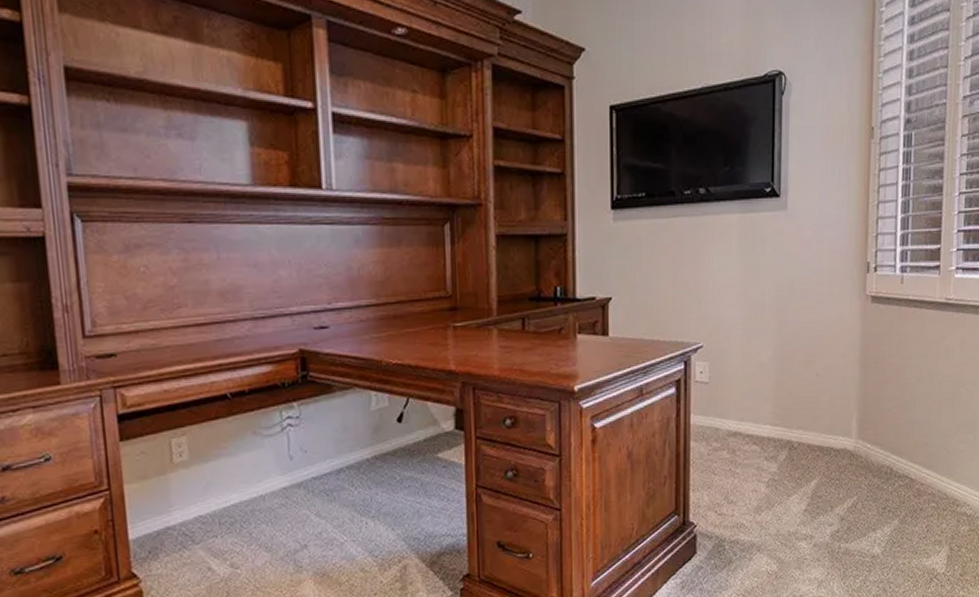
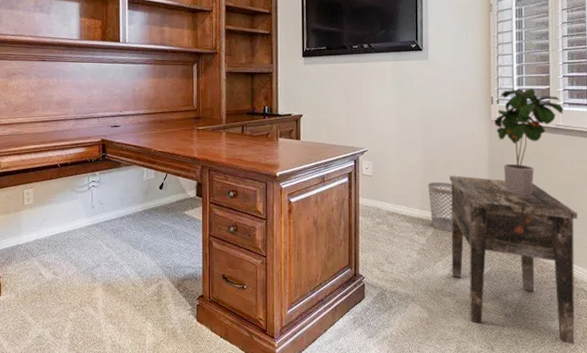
wastebasket: none [782,385,813,454] -> present [428,181,452,232]
side table: none [808,375,965,584] -> present [450,175,578,344]
potted plant: none [870,249,956,397] -> present [495,89,563,195]

